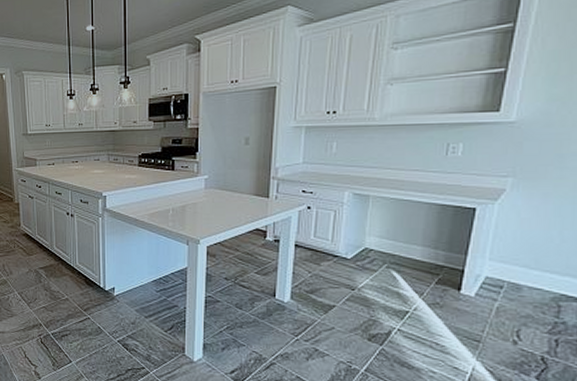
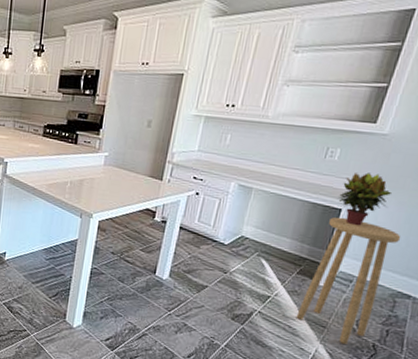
stool: none [443,217,553,359] -> present [296,217,401,344]
potted plant: none [470,165,533,225] -> present [338,172,393,226]

